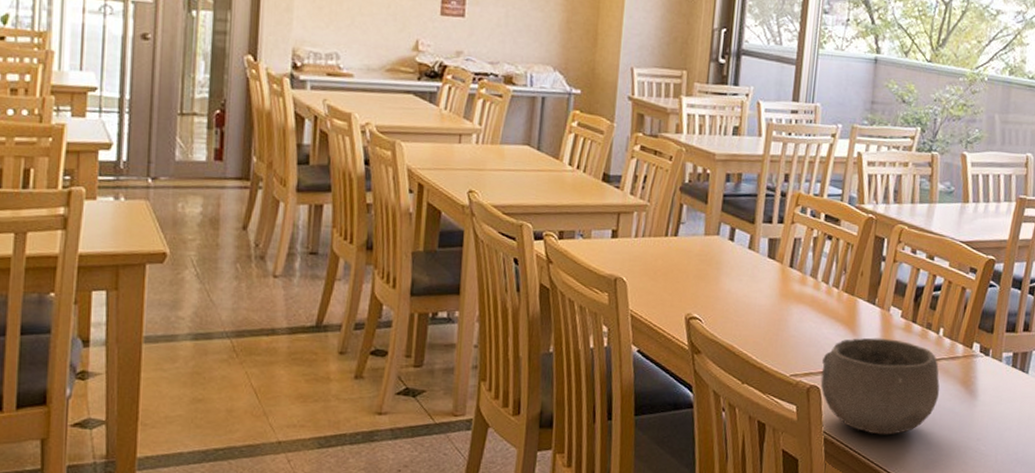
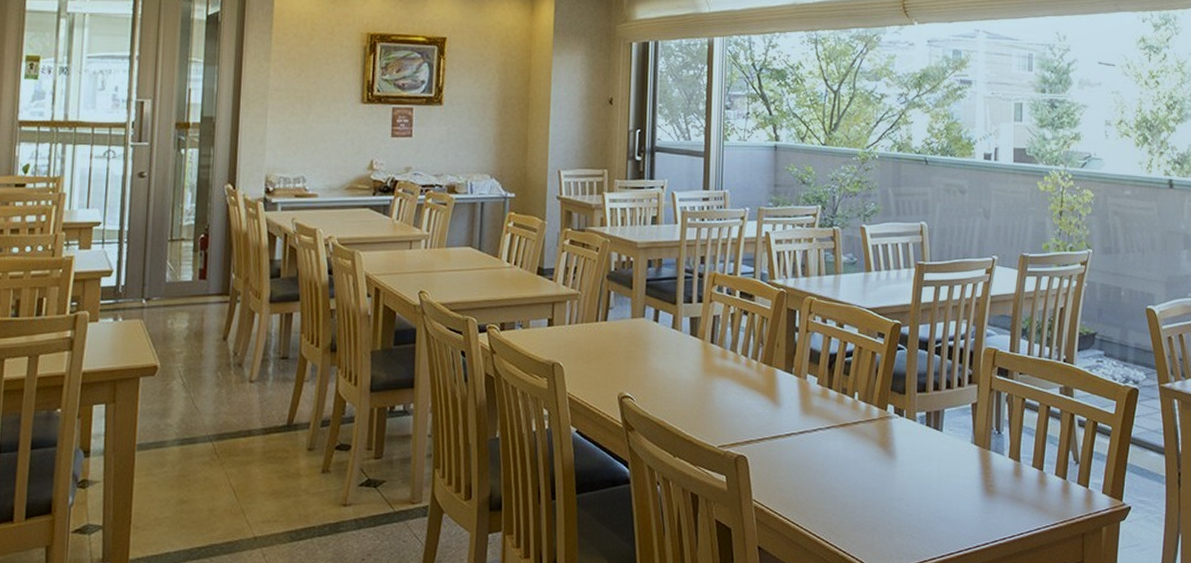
bowl: present [820,338,940,435] -> none [747,405,860,500]

